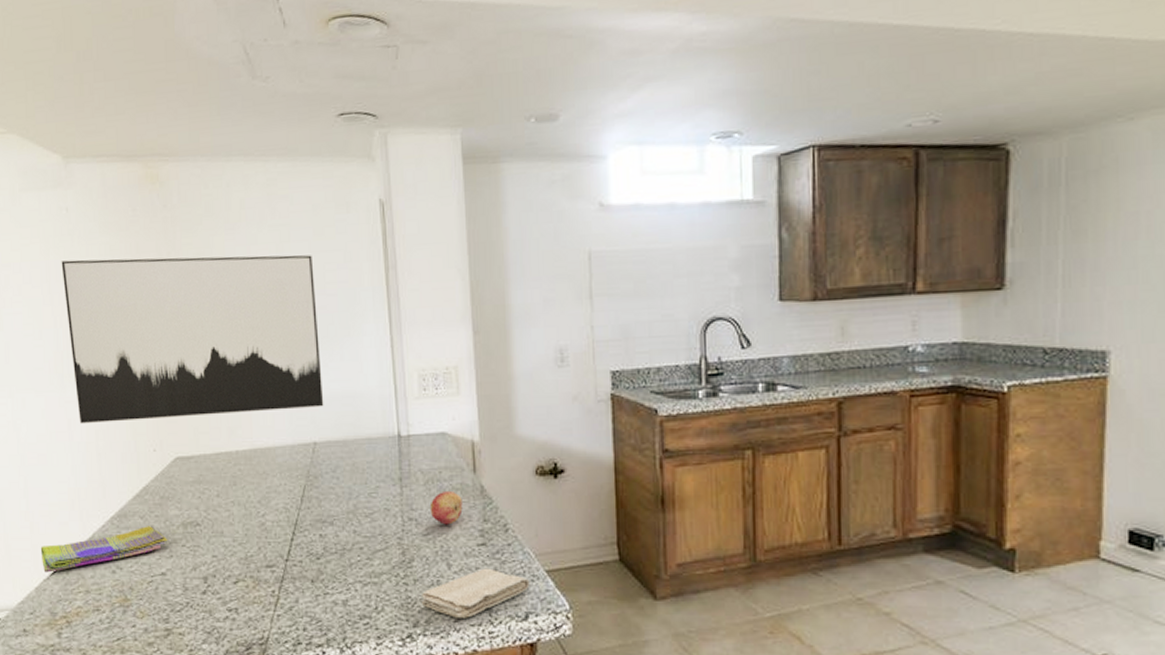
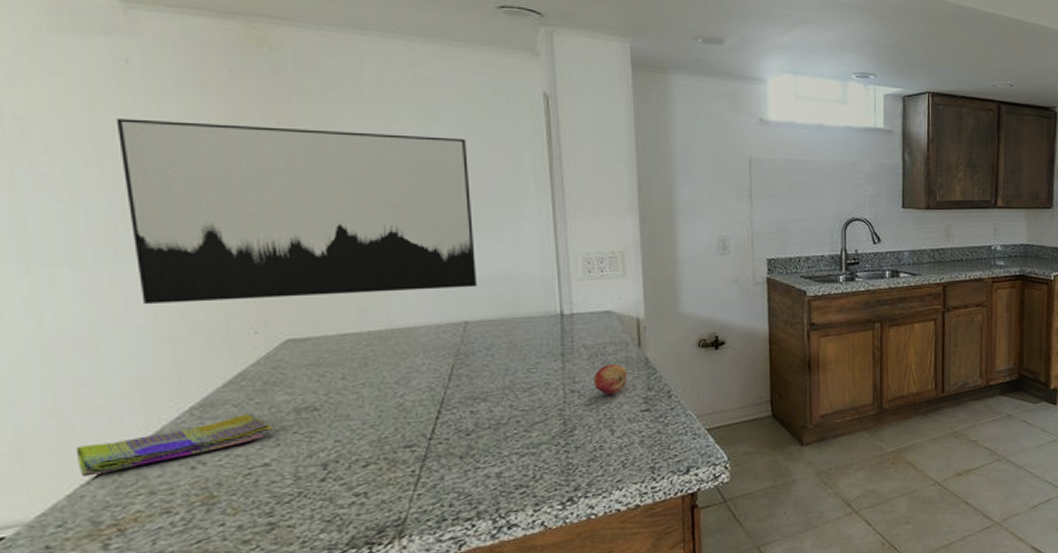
washcloth: present [422,568,530,618] -> none [584,431,692,478]

